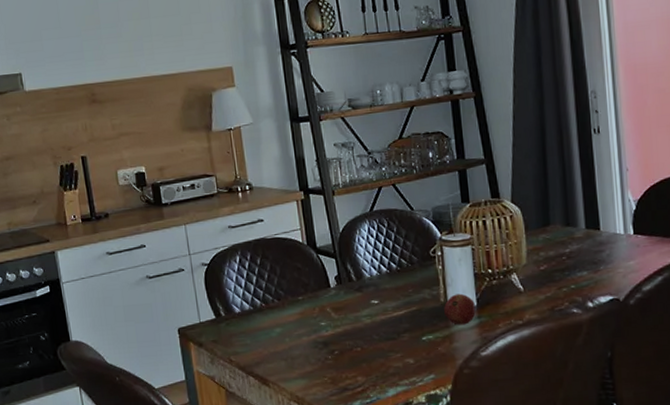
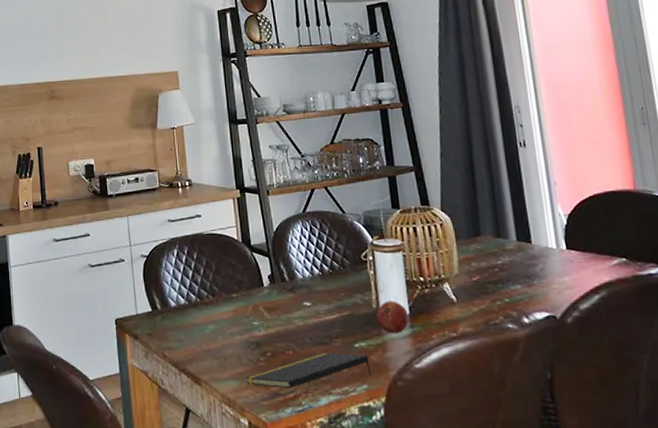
notepad: none [313,346,439,384] -> present [245,353,372,389]

